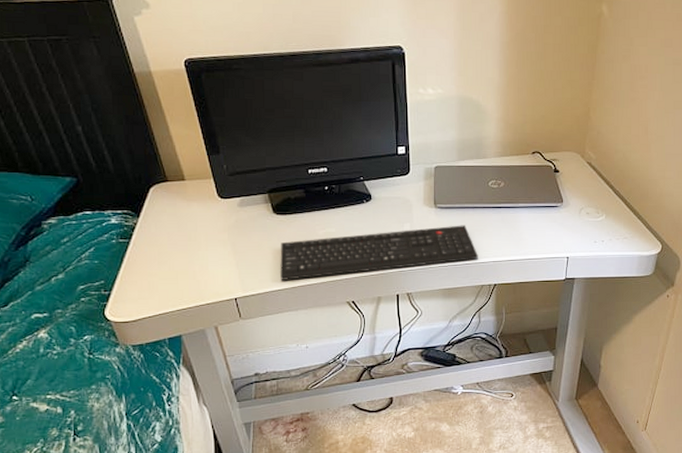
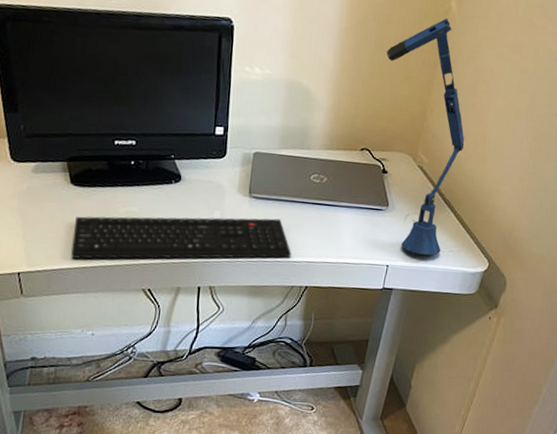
desk lamp: none [547,22,628,244] -> present [387,18,465,256]

